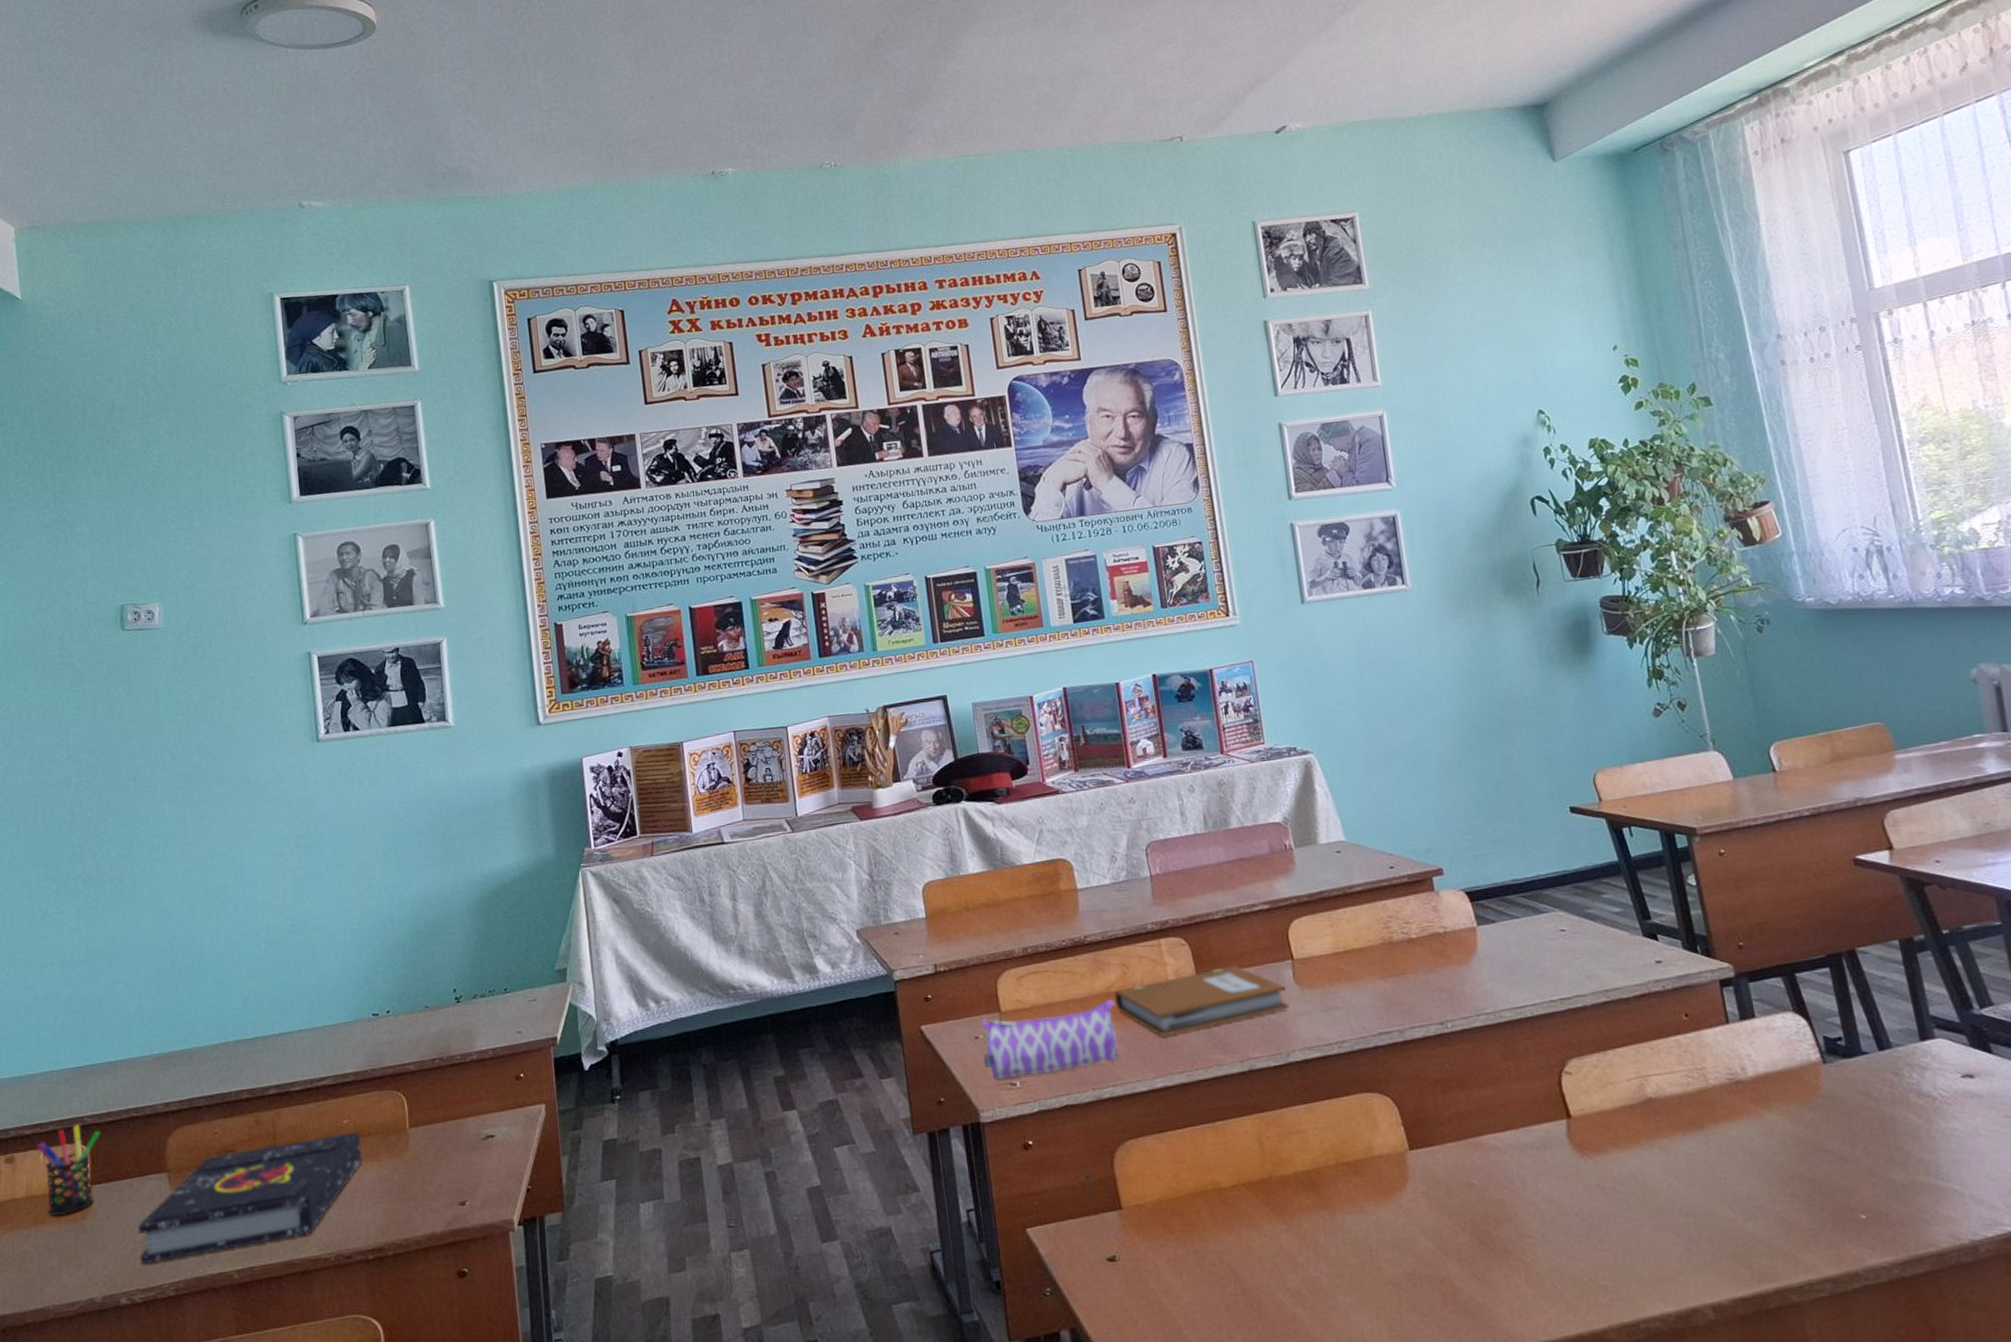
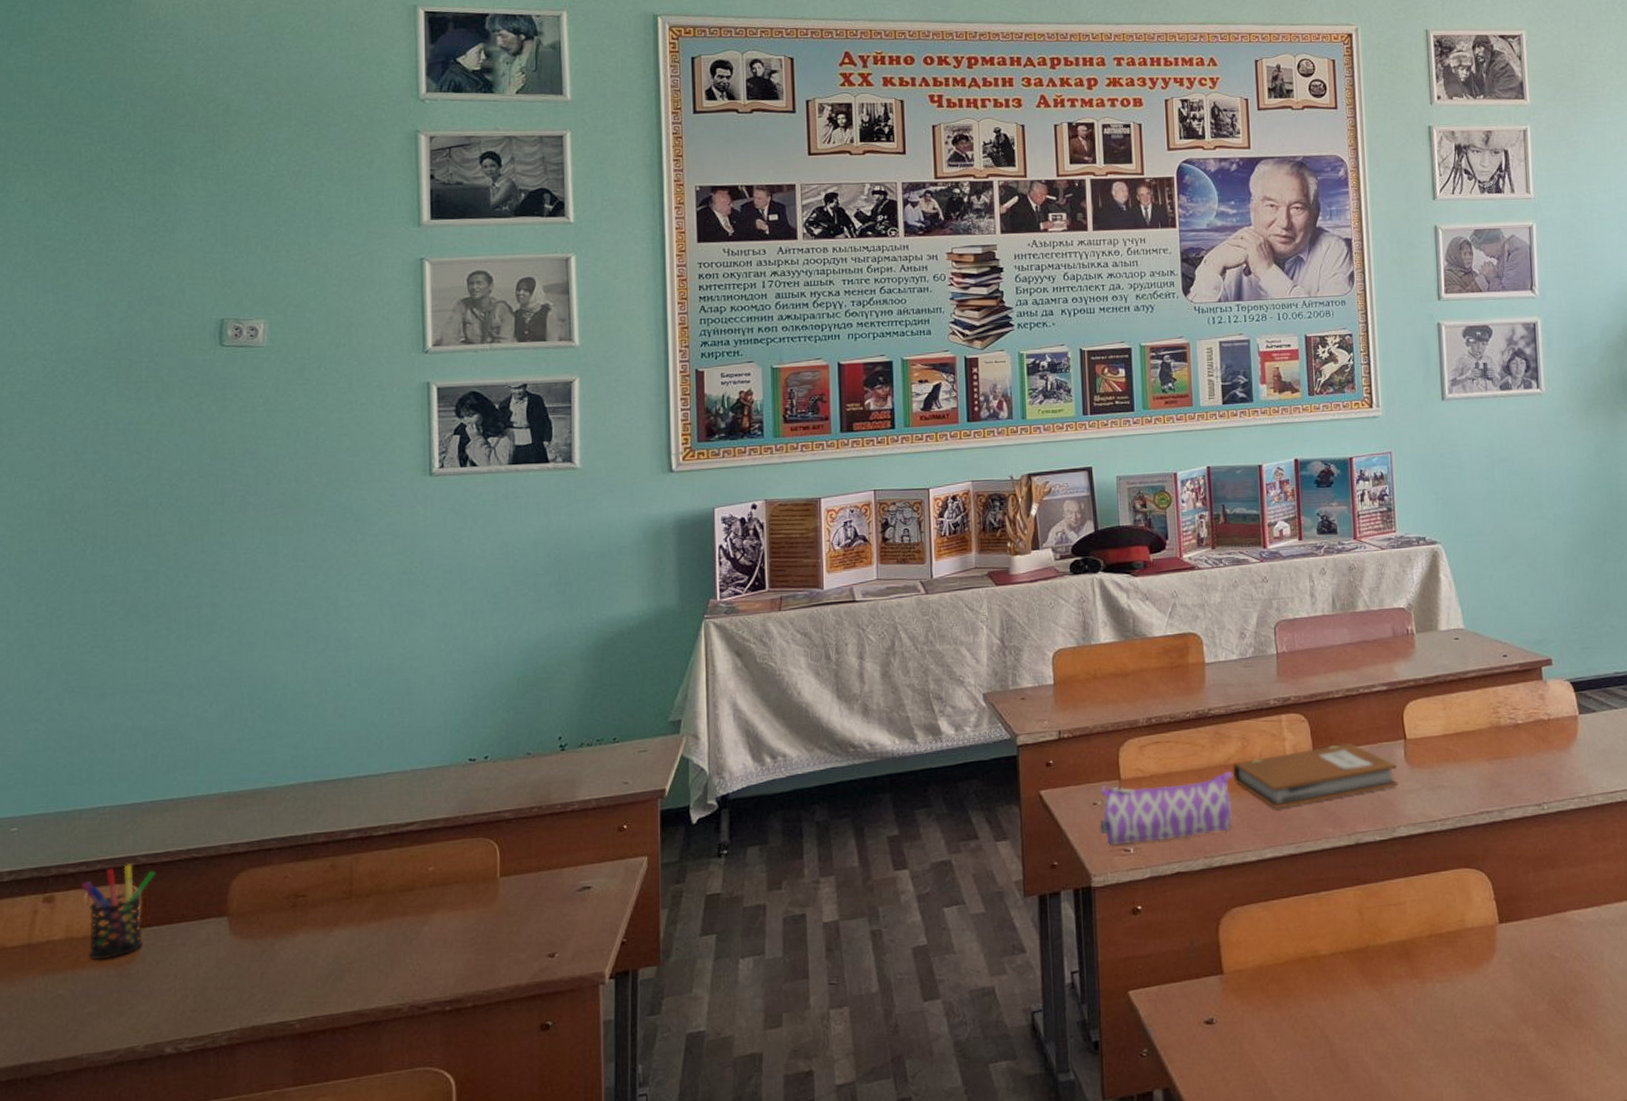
book: present [137,1131,362,1264] -> none [190,879,446,1012]

